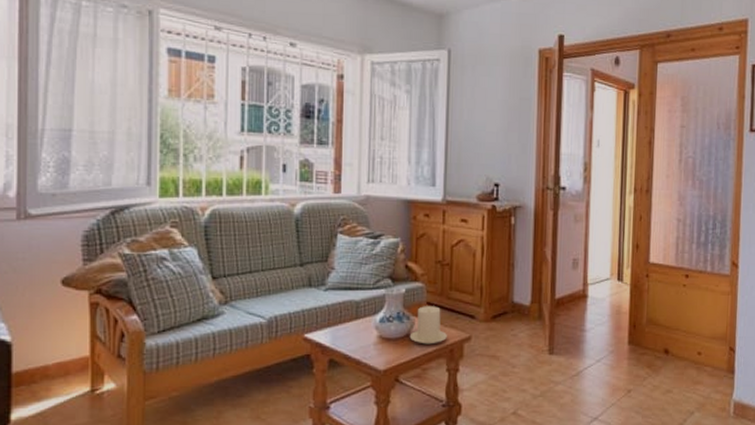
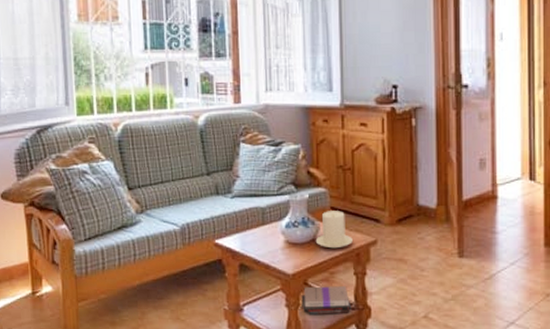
books: none [391,383,442,413] -> present [301,286,352,316]

